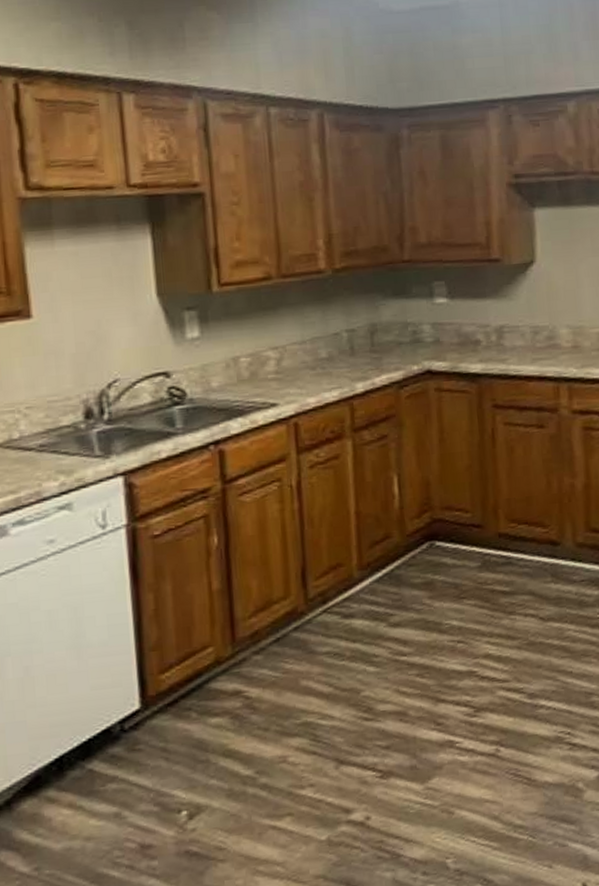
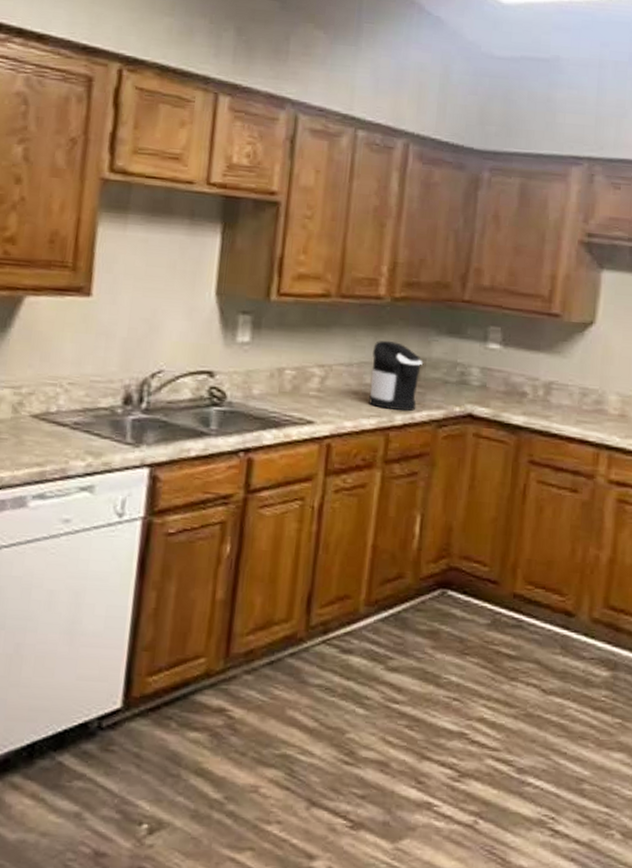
coffee maker: none [323,312,375,379] -> present [369,340,423,412]

